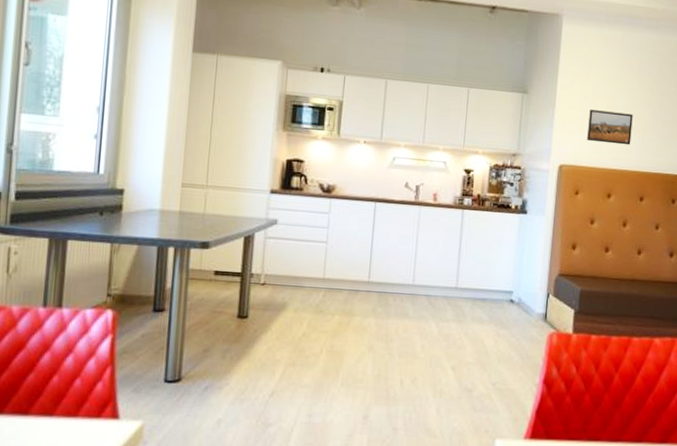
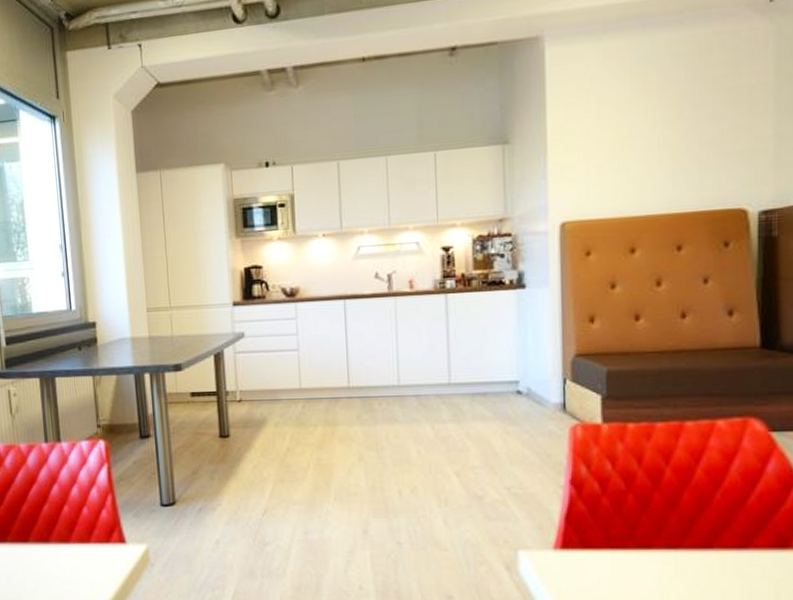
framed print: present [586,109,633,145] -> none [592,142,656,188]

